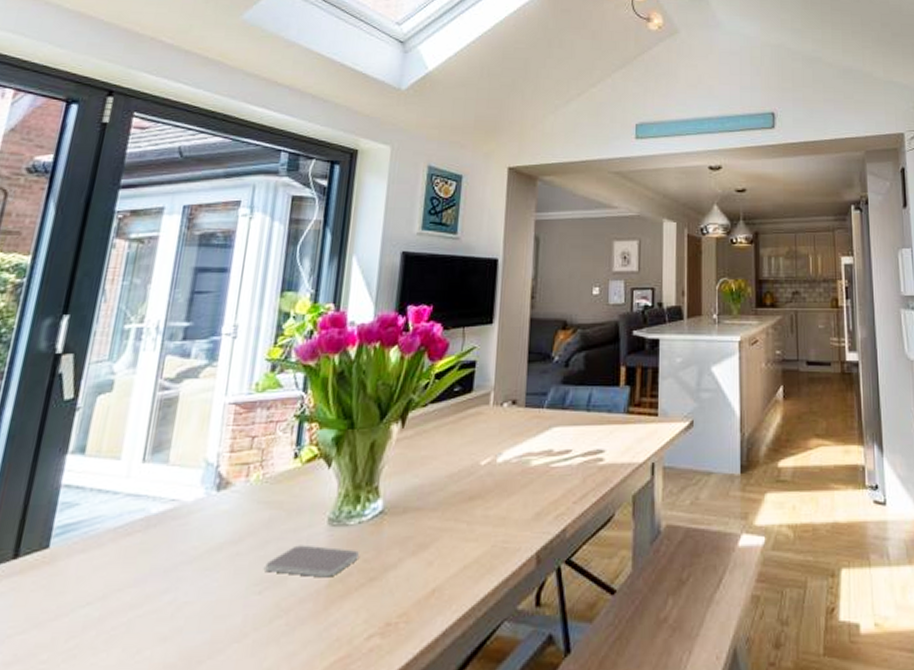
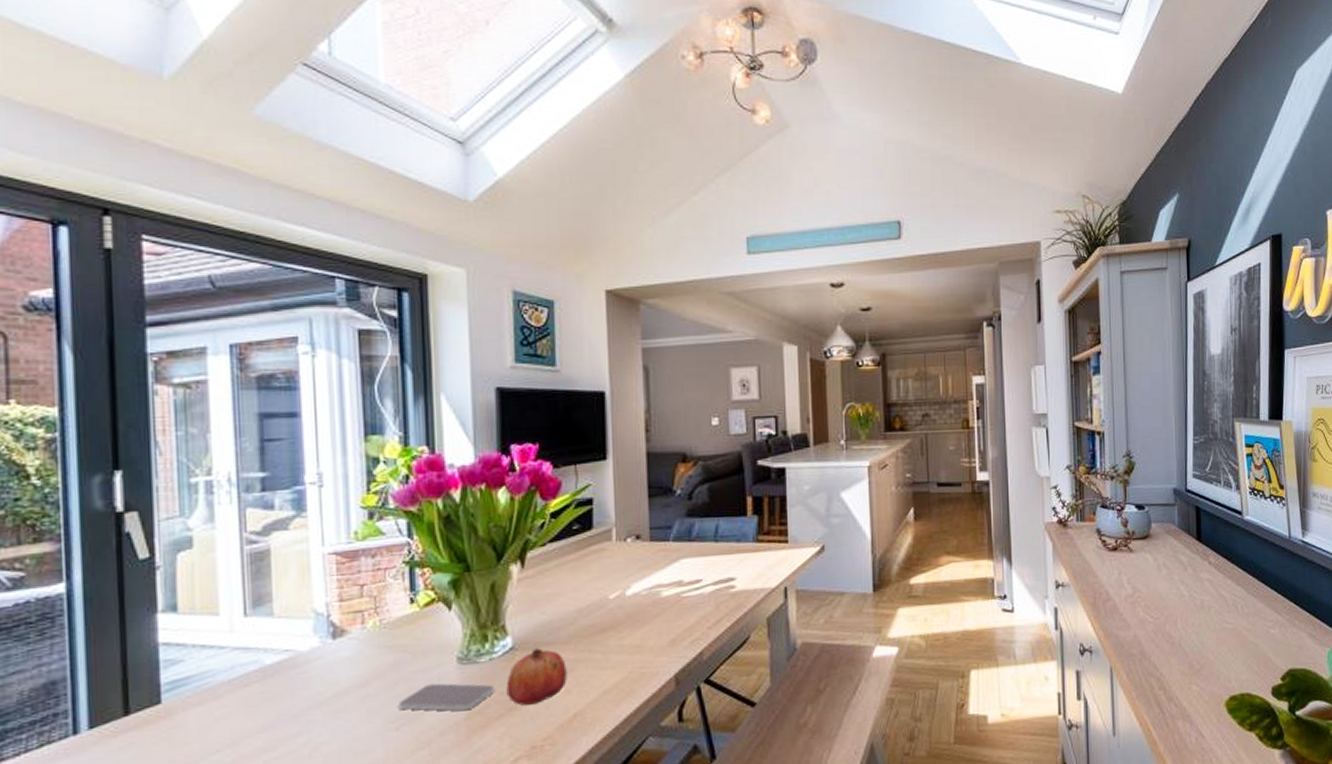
fruit: none [369,514,432,576] -> present [506,648,567,706]

